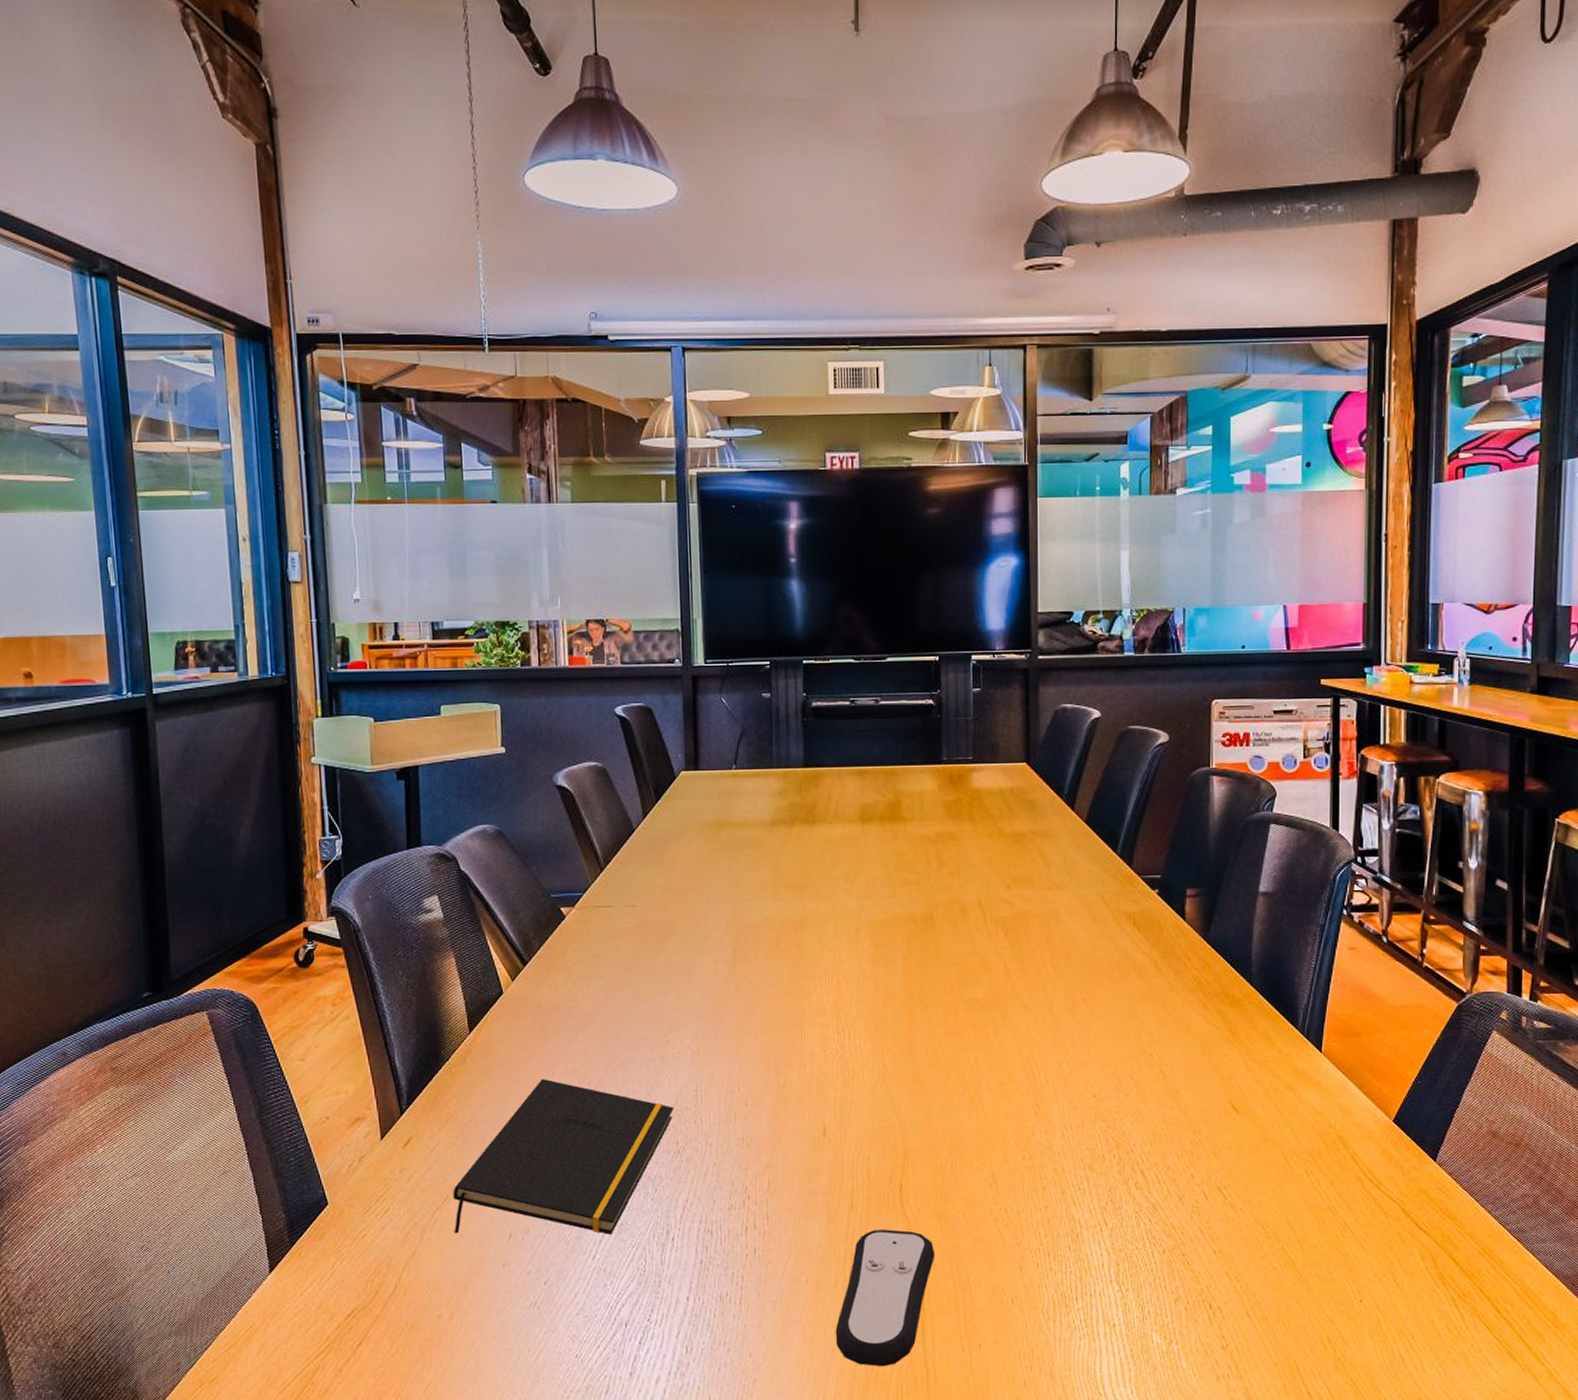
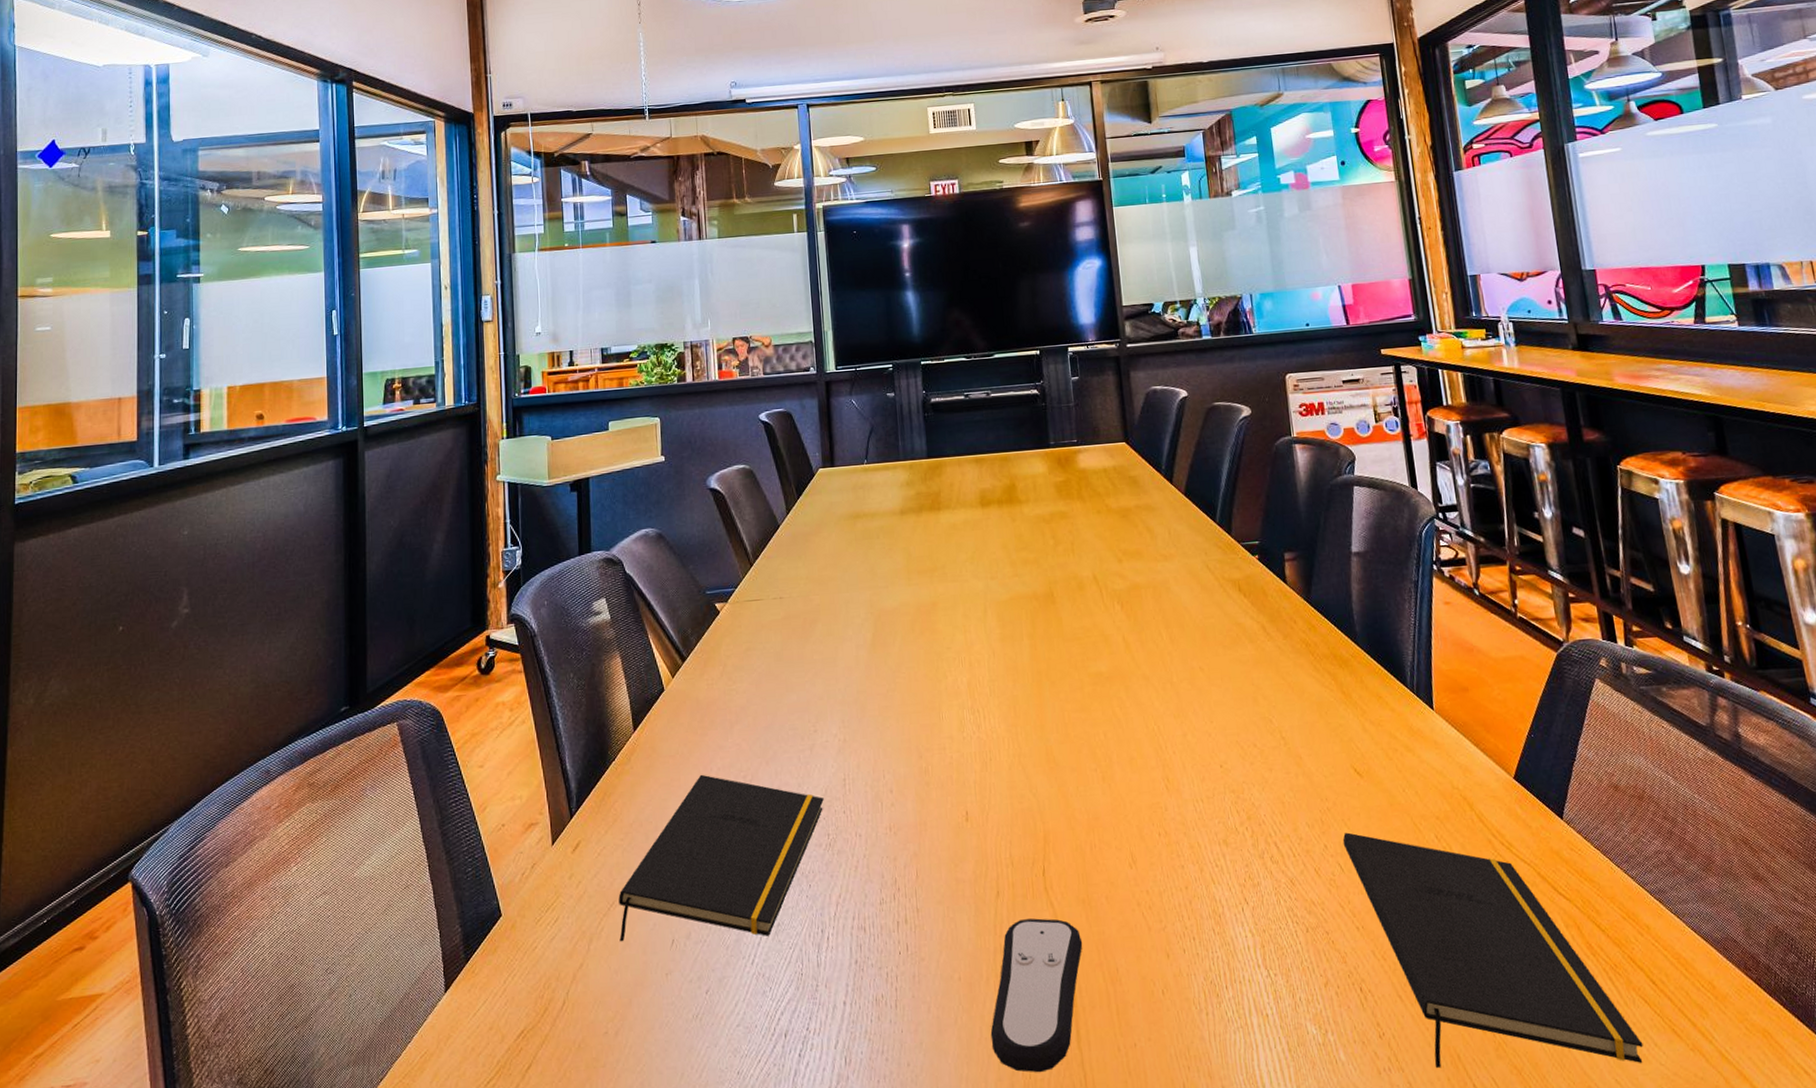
notepad: none [1210,1164,1478,1379] -> present [1342,832,1643,1069]

